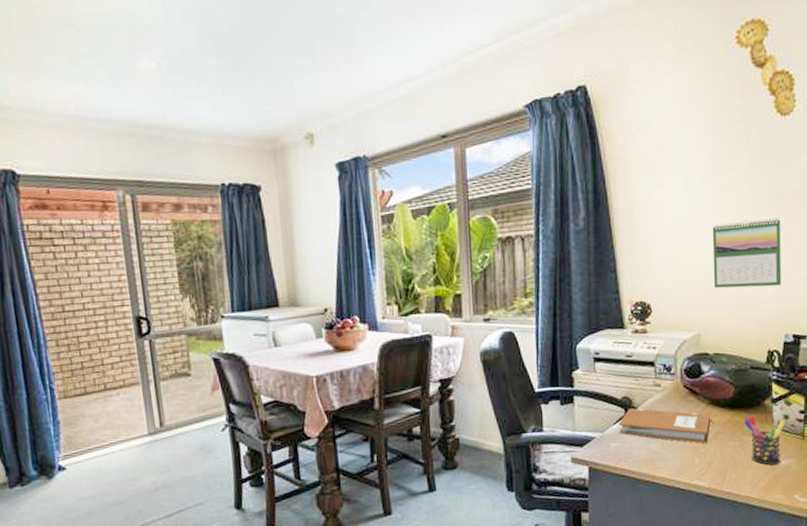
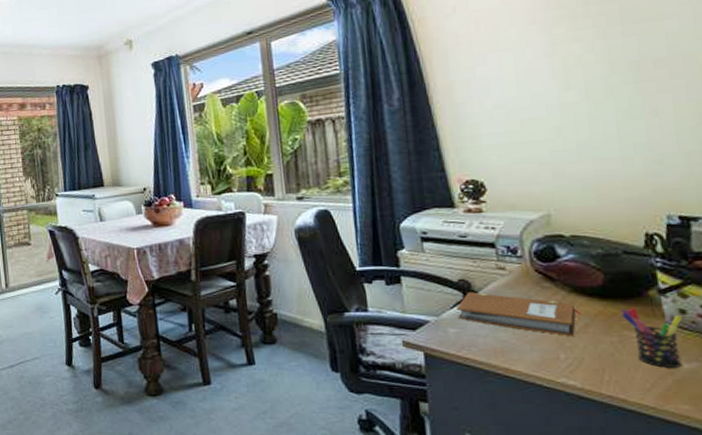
calendar: present [712,218,782,289] -> none [553,88,654,165]

